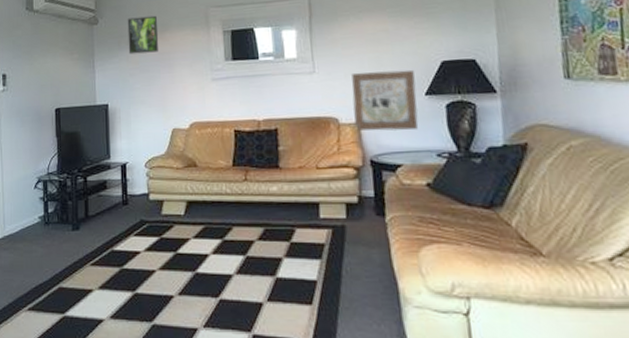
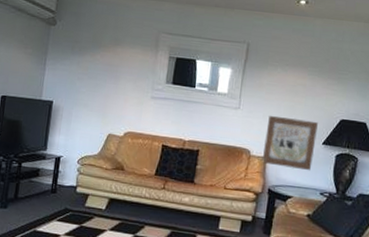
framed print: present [127,15,159,55] -> none [80,26,113,63]

